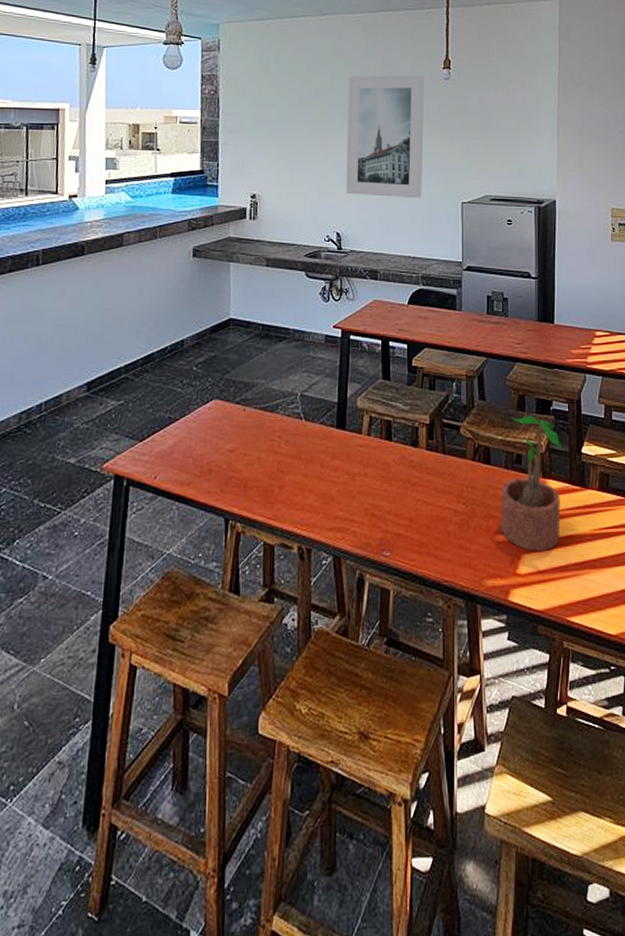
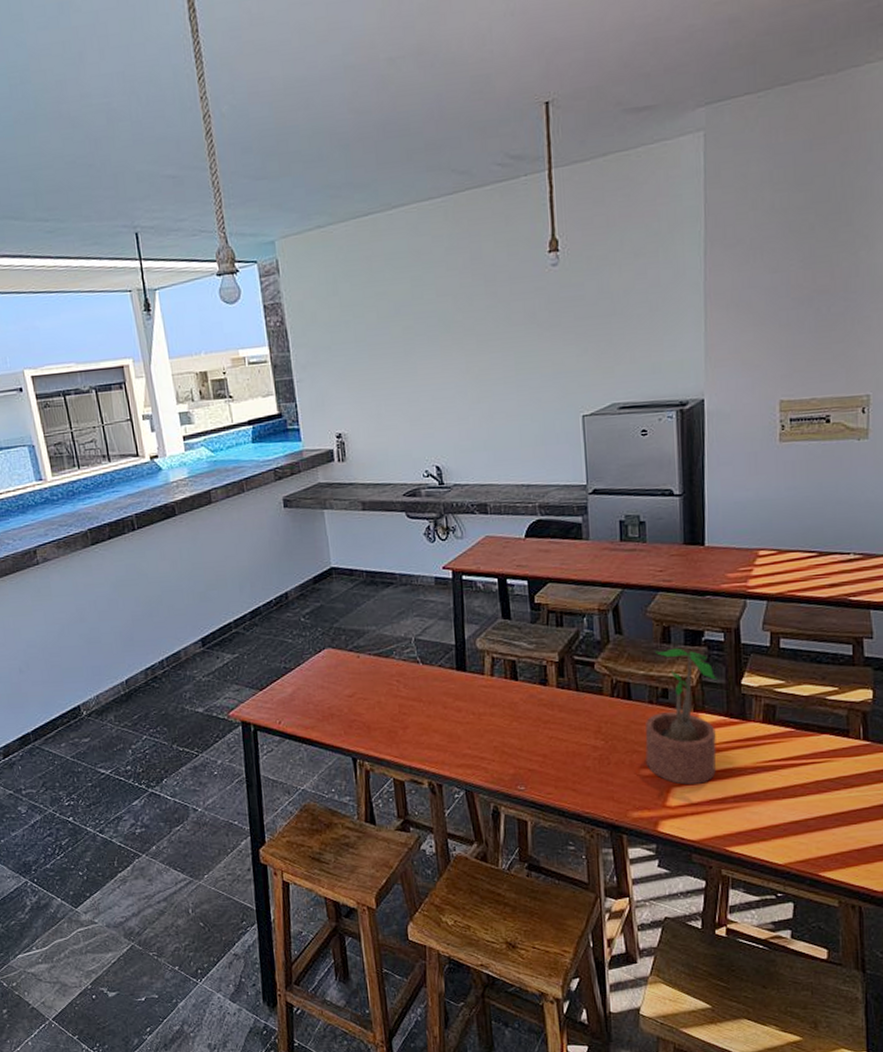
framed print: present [346,74,424,199] -> none [432,264,533,422]

